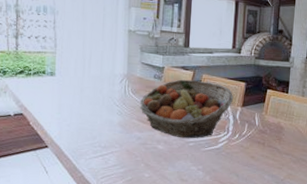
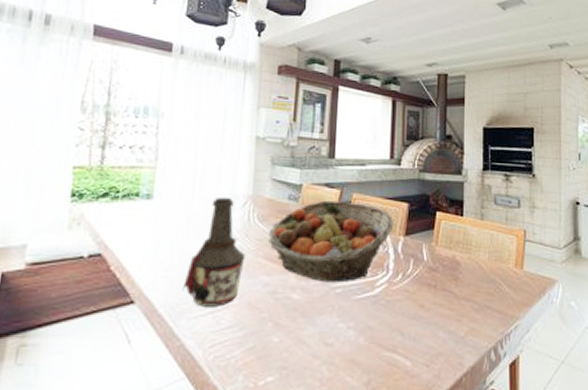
bottle: none [81,75,123,152] -> present [183,196,245,307]

